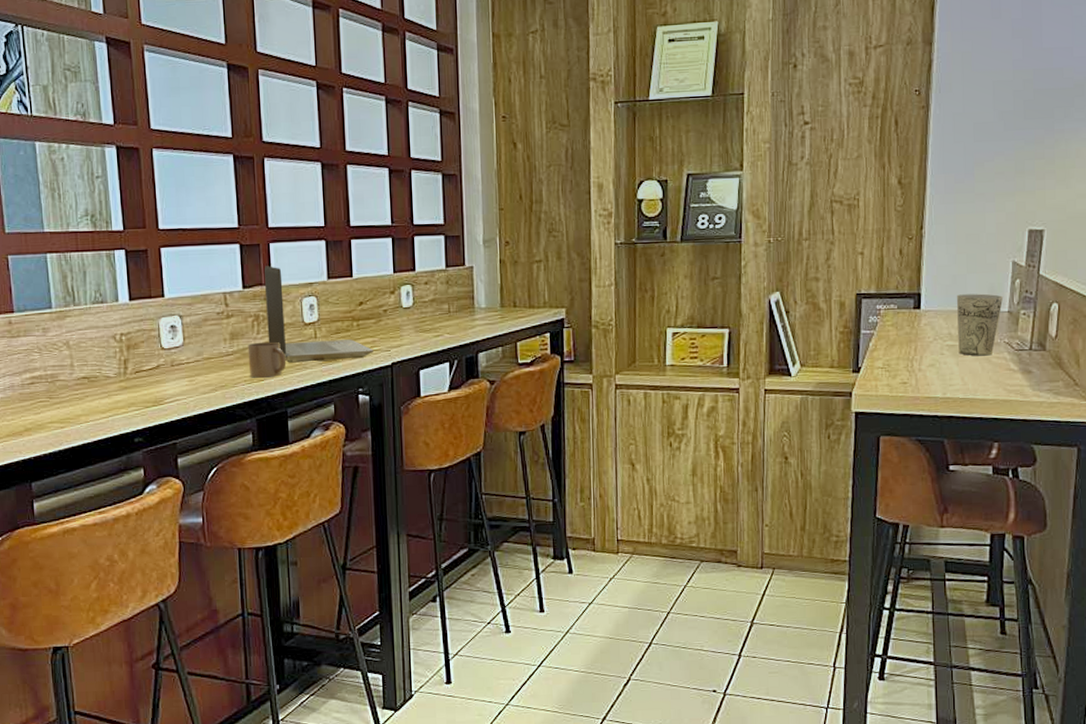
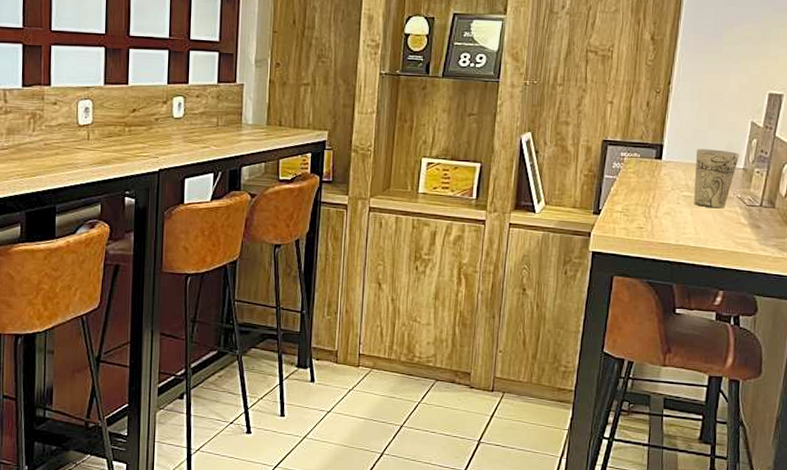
mug: present [247,341,286,378] -> none [22,139,59,174]
laptop computer: present [263,266,373,363] -> none [43,67,142,163]

